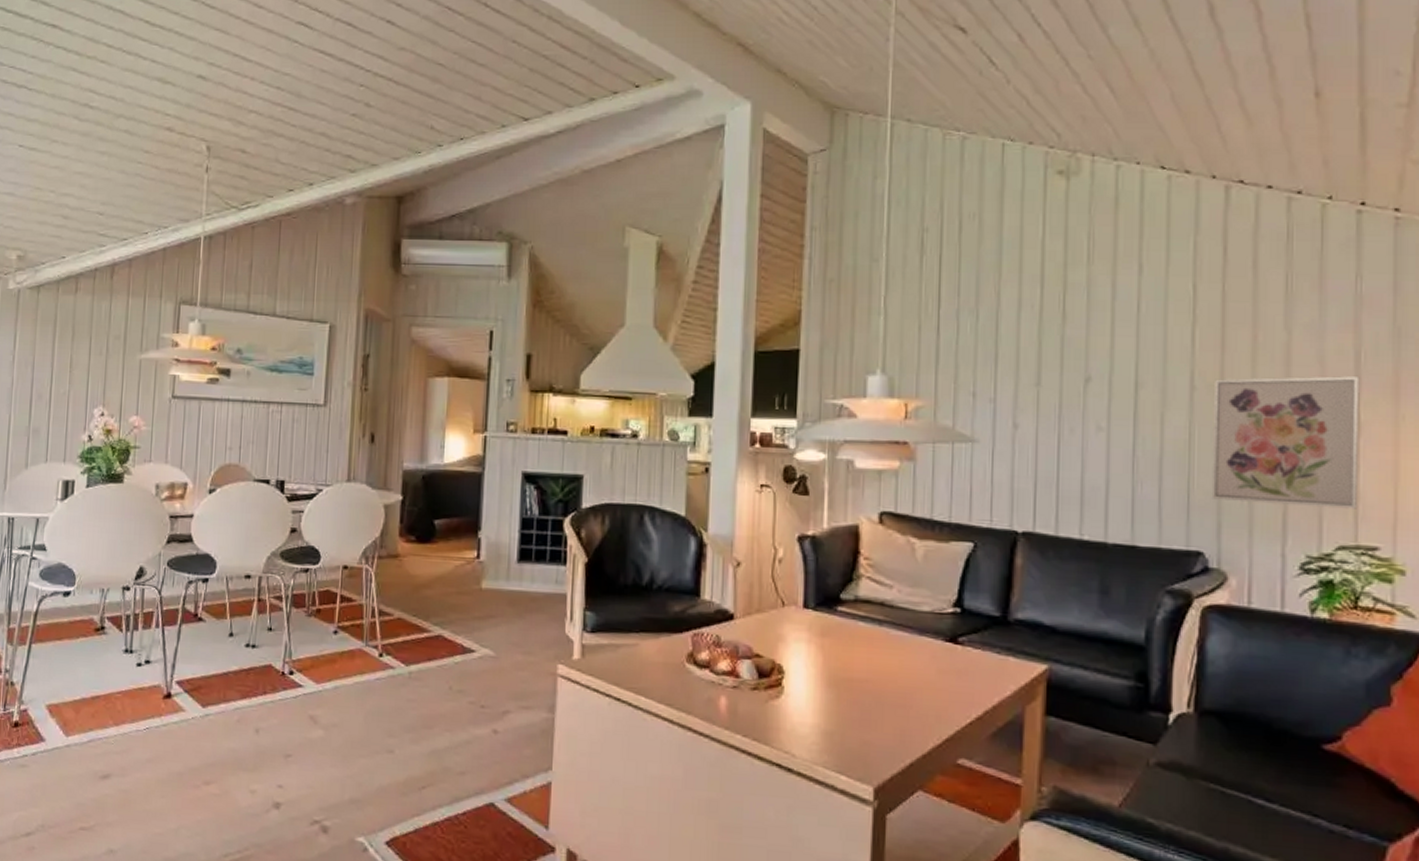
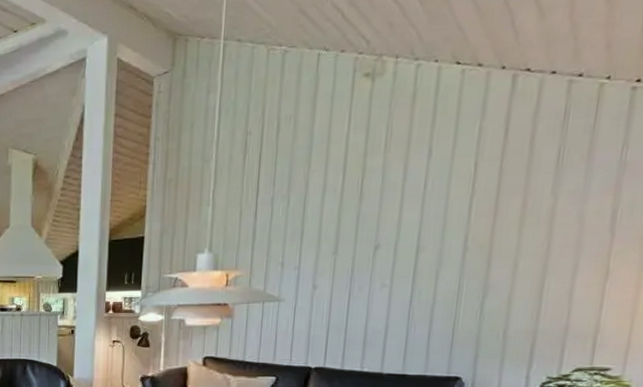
wall art: present [1211,376,1360,509] -> none [472,232,614,339]

